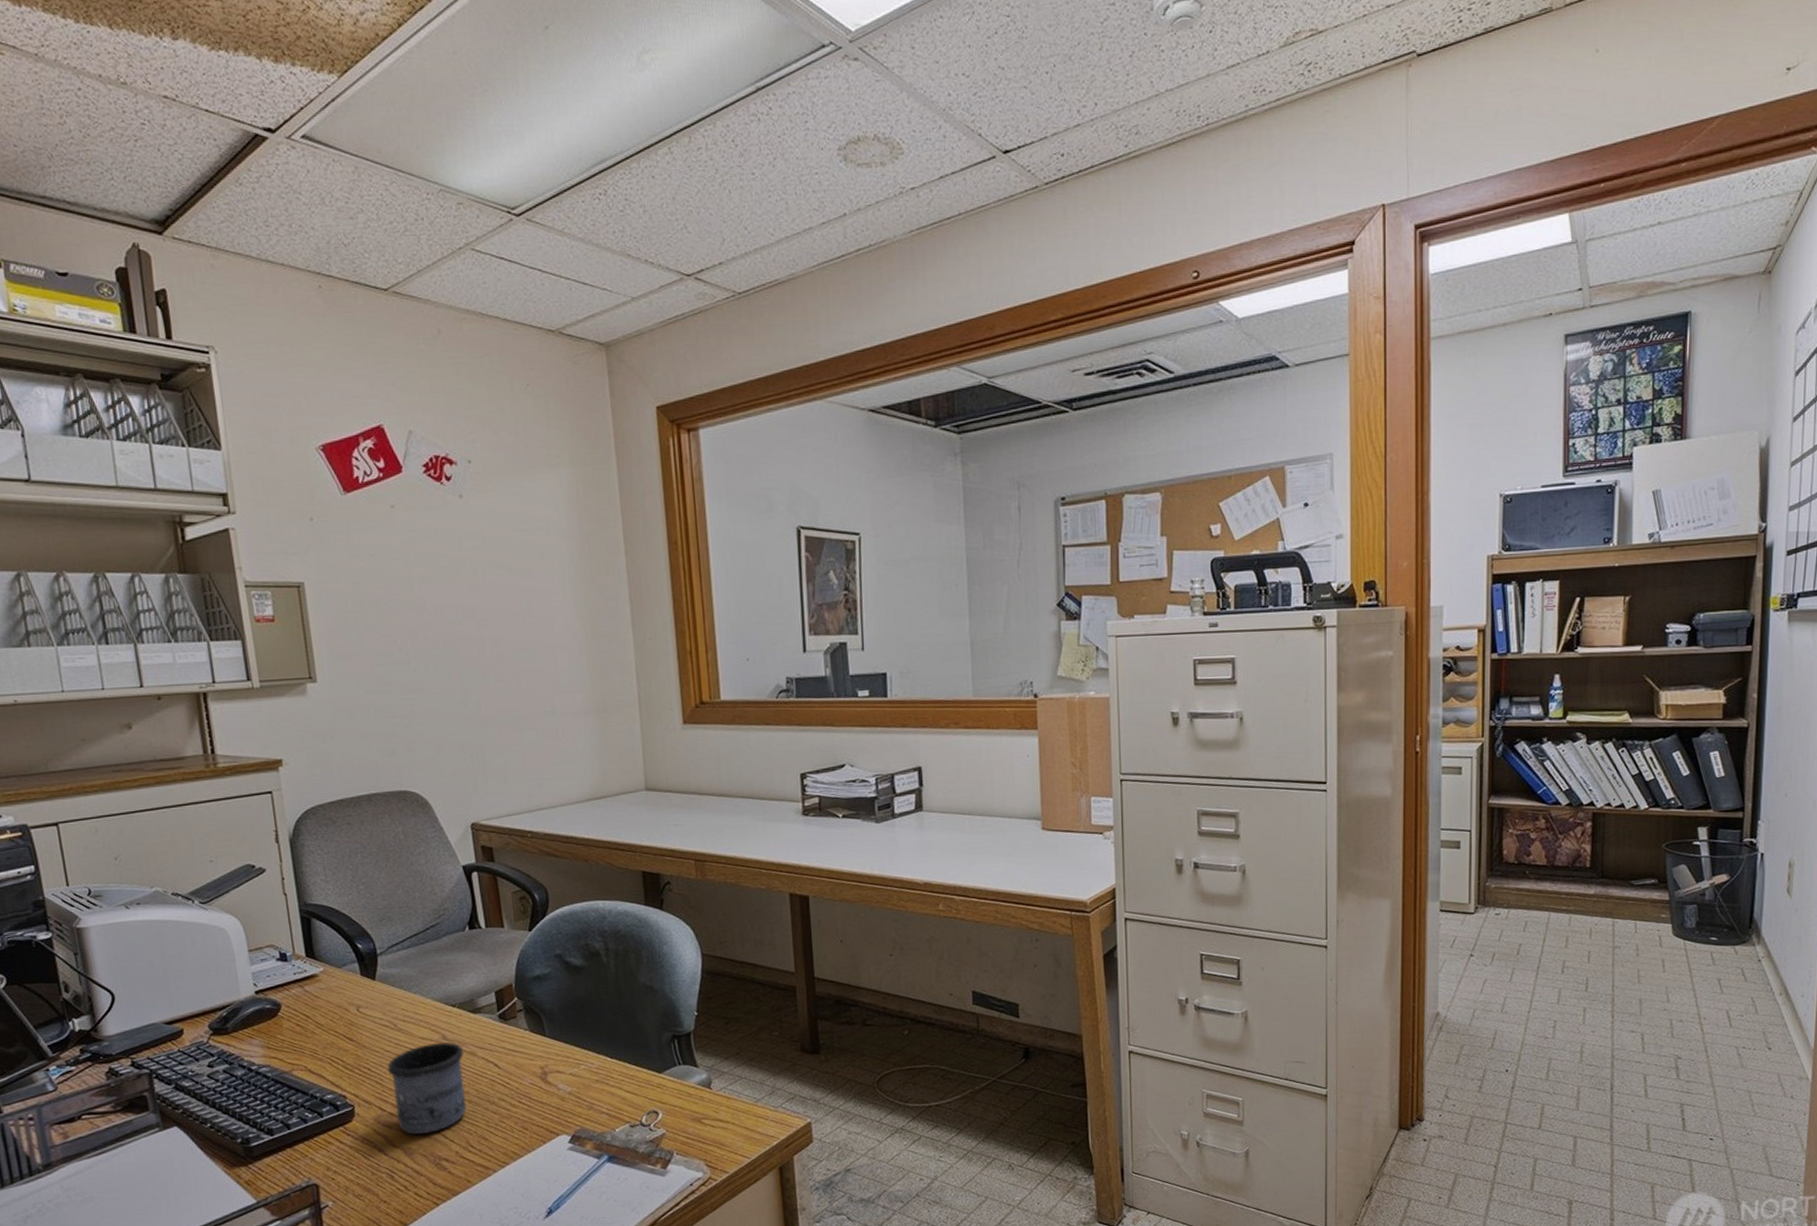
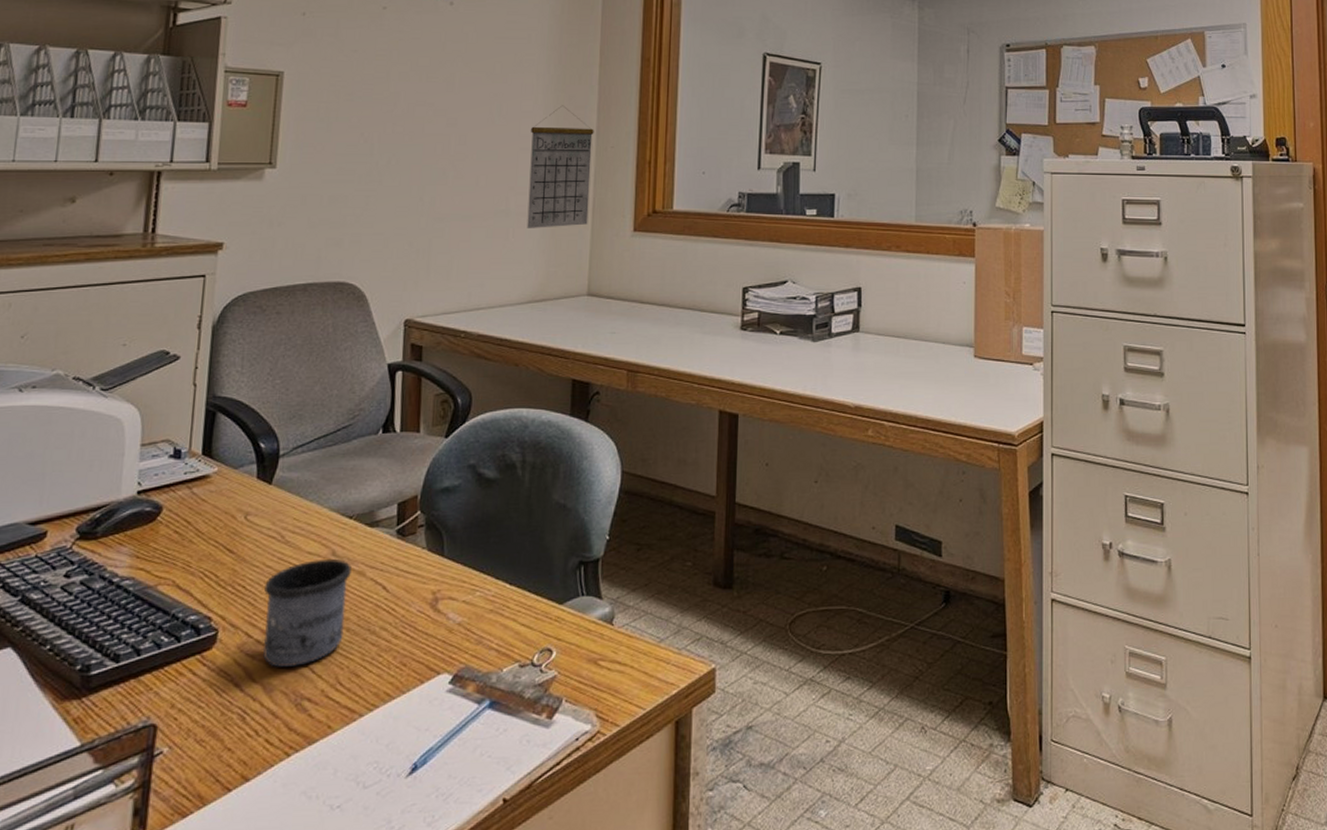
calendar: none [564,598,636,727] -> present [527,105,594,228]

